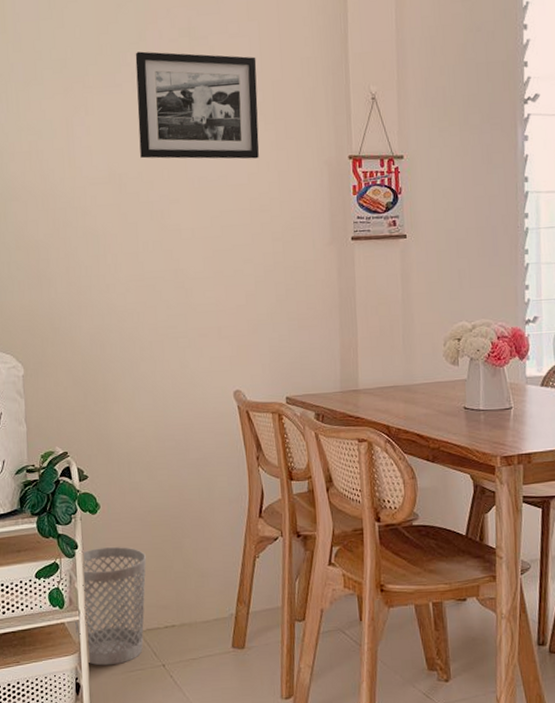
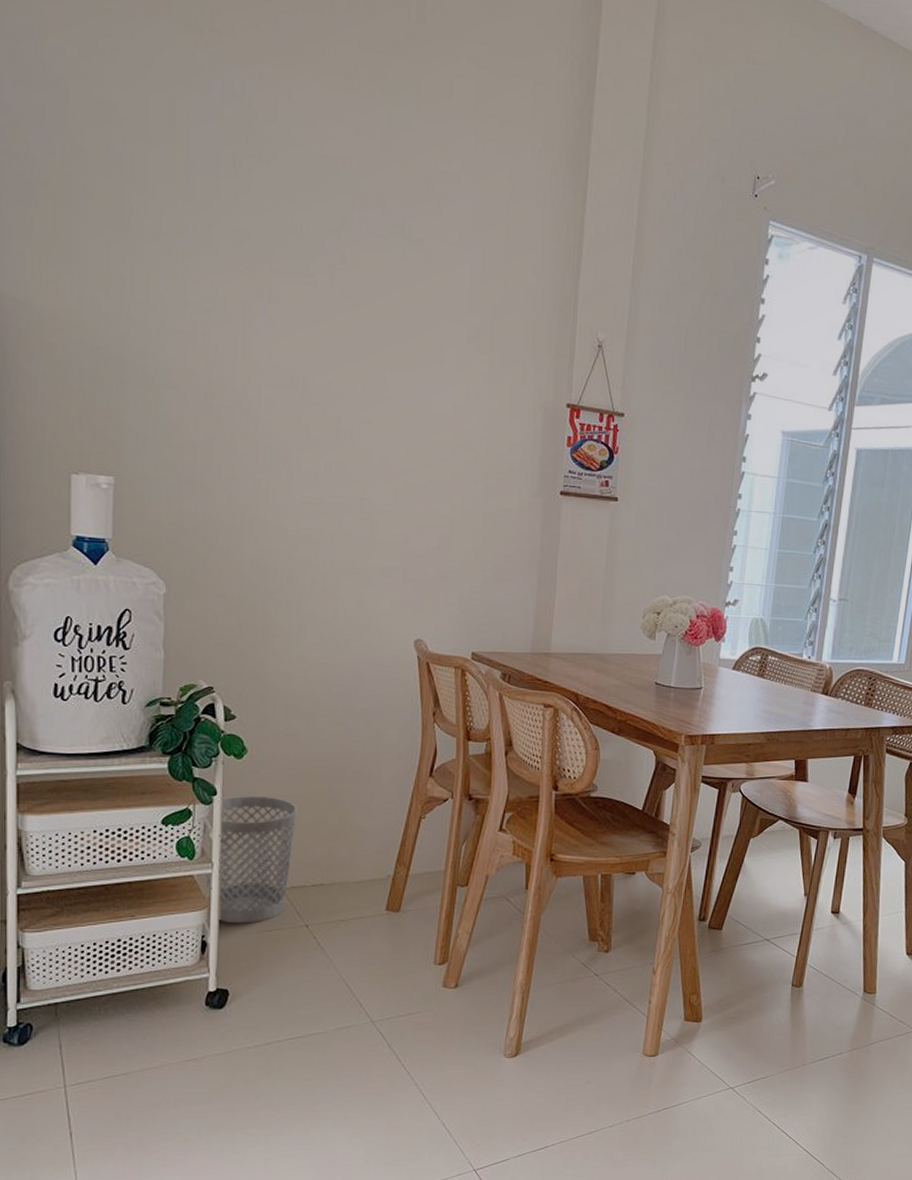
picture frame: present [135,51,260,159] -> none [331,240,477,389]

